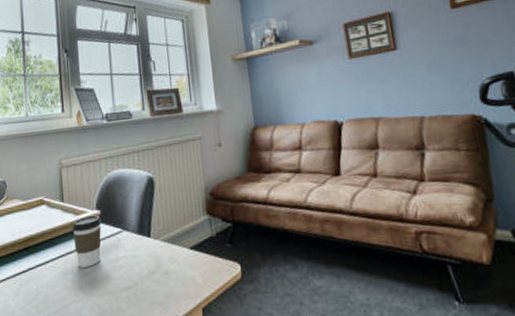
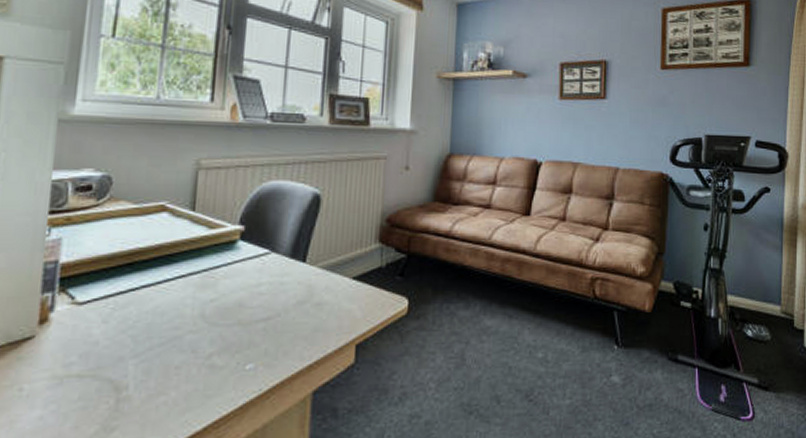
coffee cup: present [72,215,102,268] -> none [201,231,244,292]

